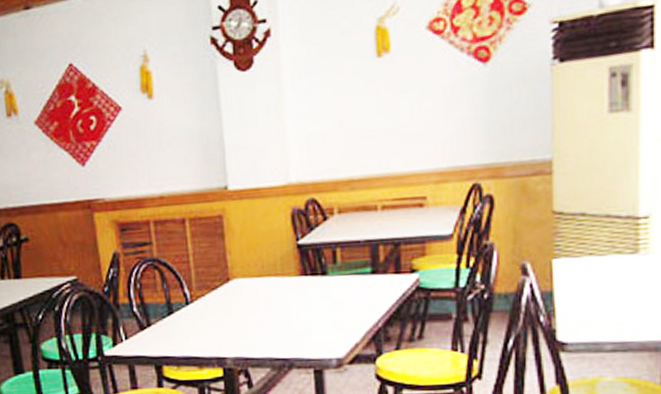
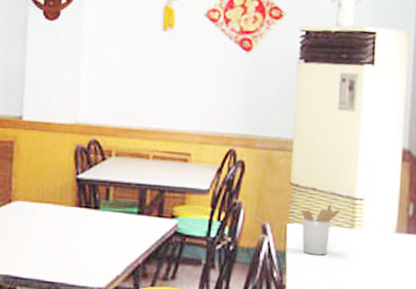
utensil holder: none [568,228,619,291] -> present [300,204,340,256]

